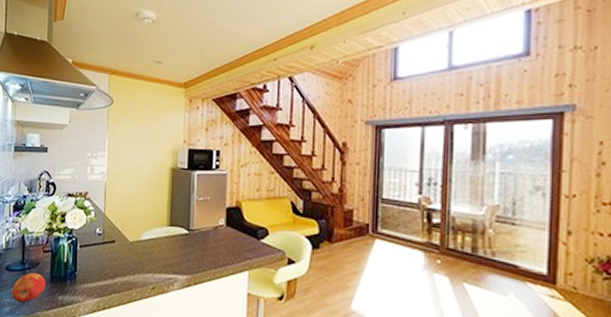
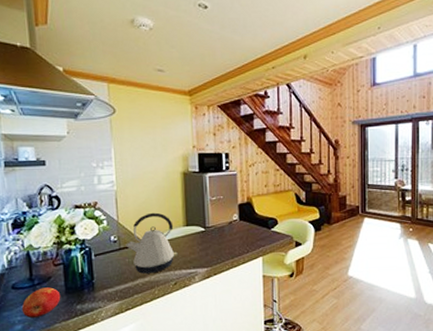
kettle: none [109,208,159,273] -> present [126,212,178,274]

